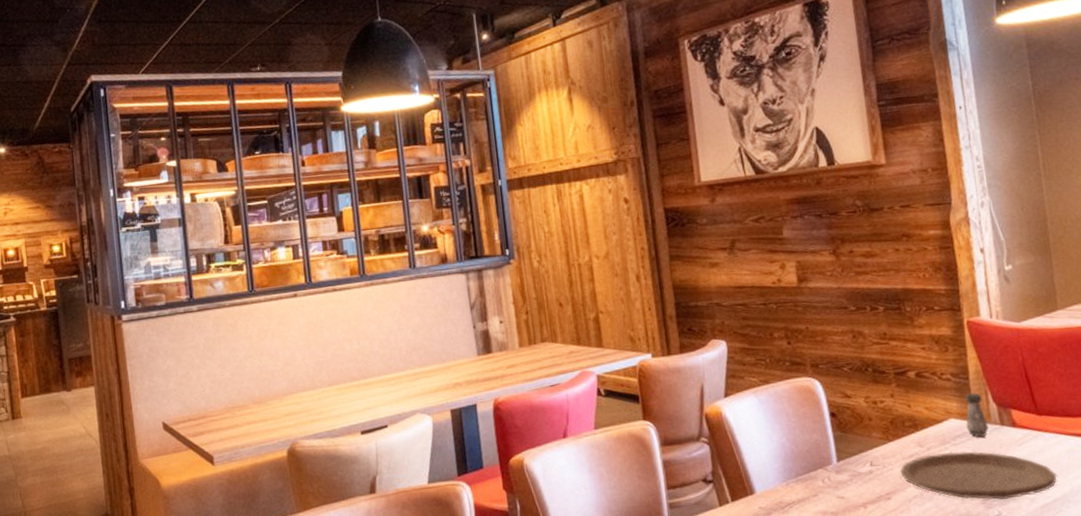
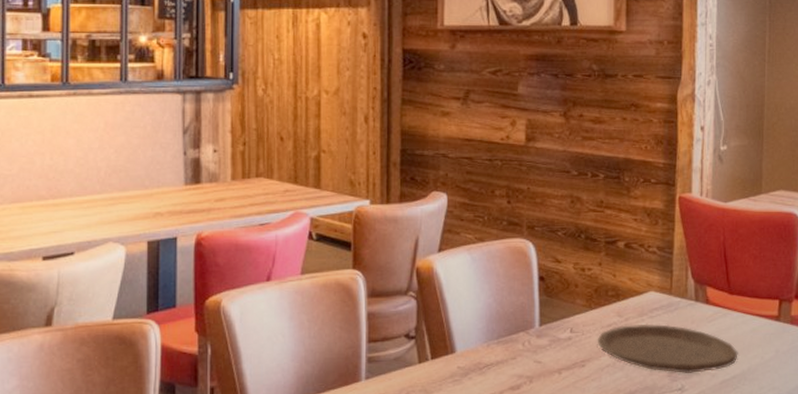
salt shaker: present [965,393,989,437] -> none [664,268,684,311]

